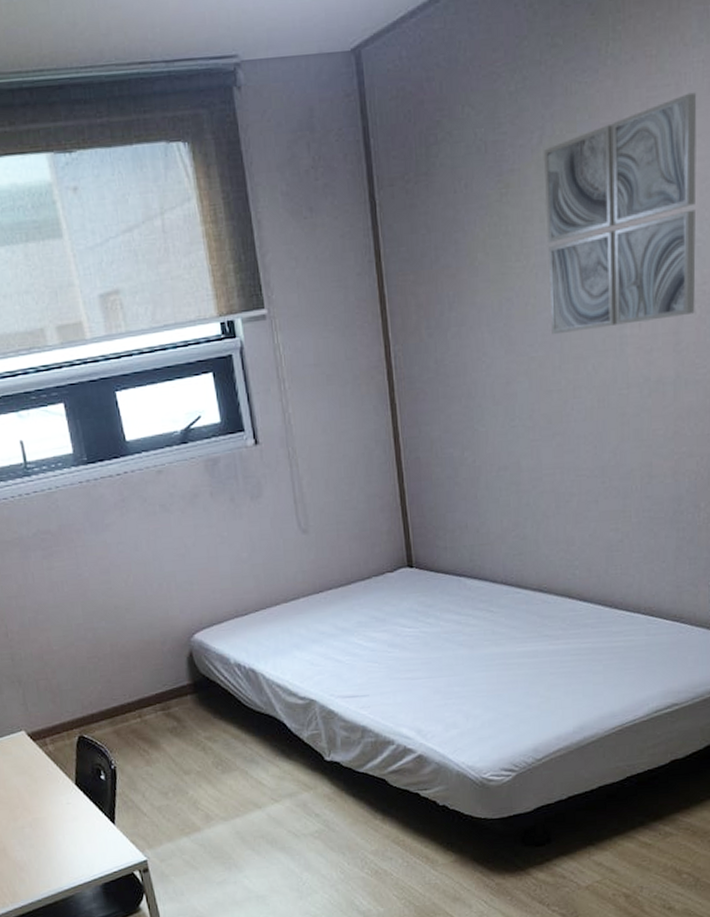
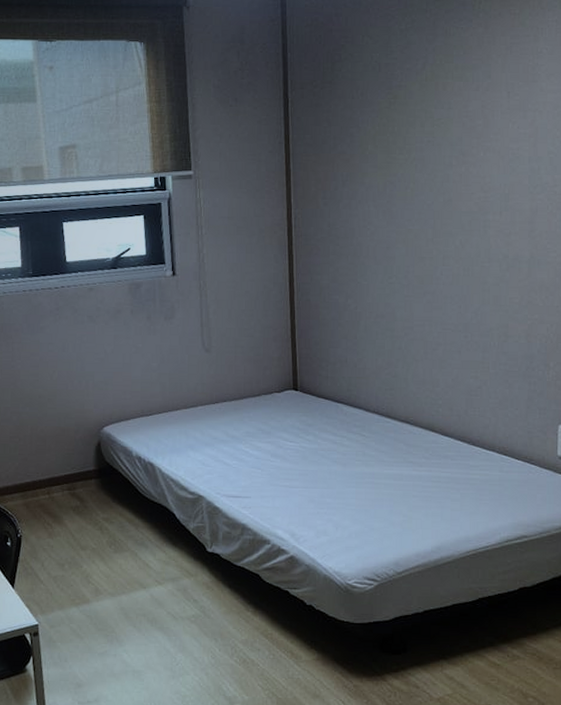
wall art: present [544,92,697,335] -> none [426,43,551,214]

